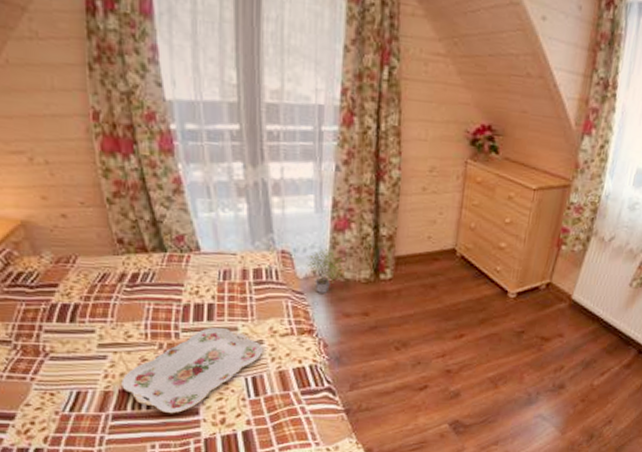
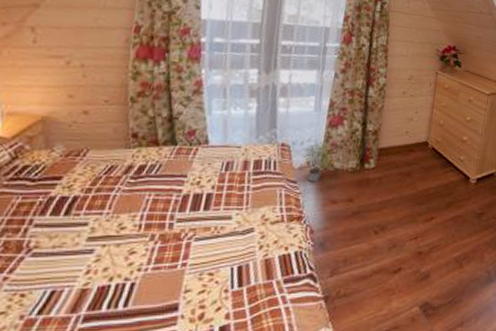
serving tray: present [121,327,264,414] -> none [101,216,254,311]

